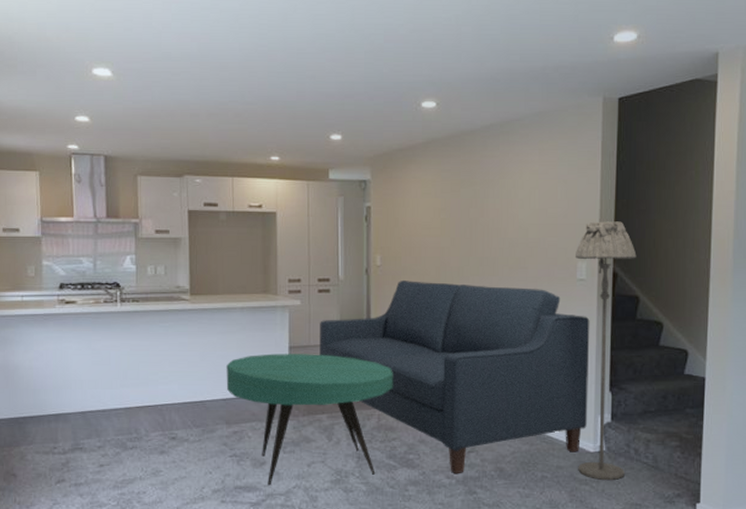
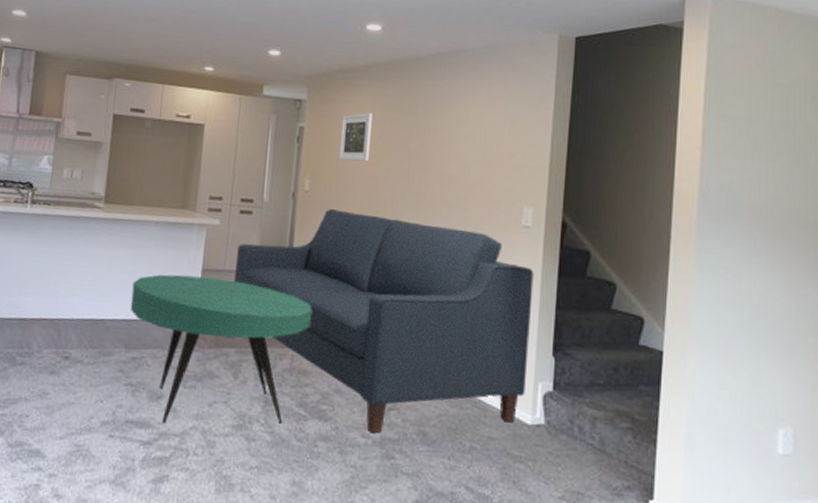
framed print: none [405,187,435,235] -> present [338,113,372,162]
floor lamp: present [576,221,637,480] -> none [512,165,589,461]

